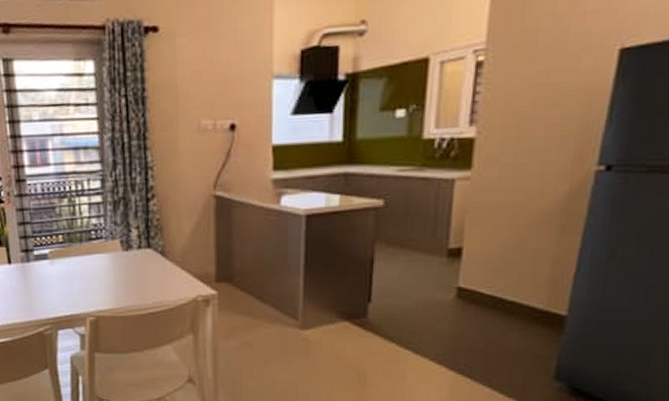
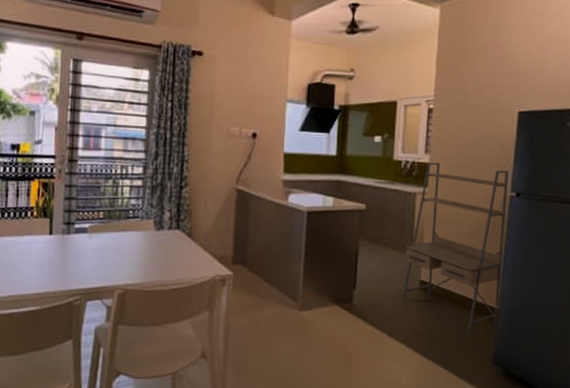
shelving unit: none [432,135,597,345] -> present [402,162,509,333]

